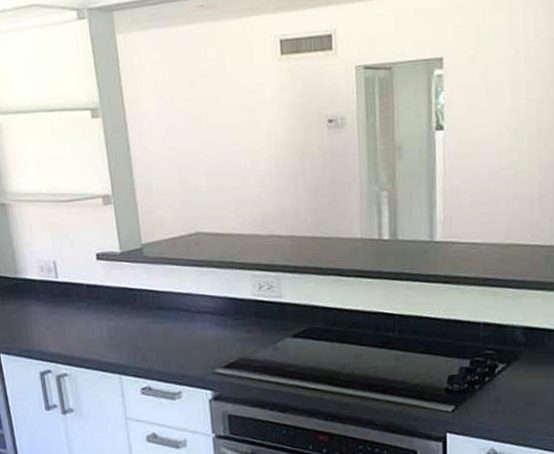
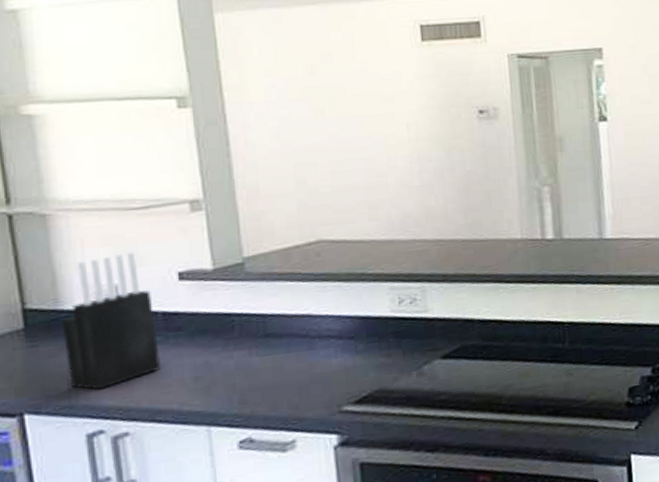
knife block: none [20,236,86,340] -> present [61,252,160,390]

